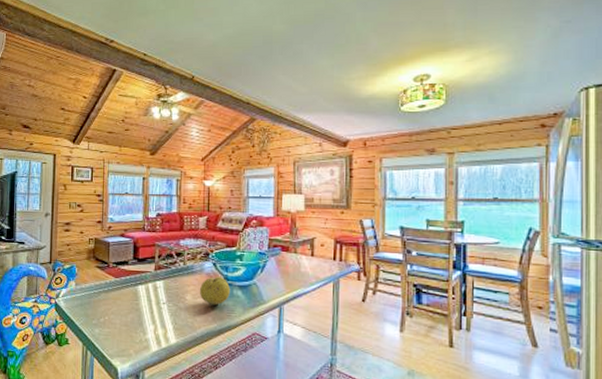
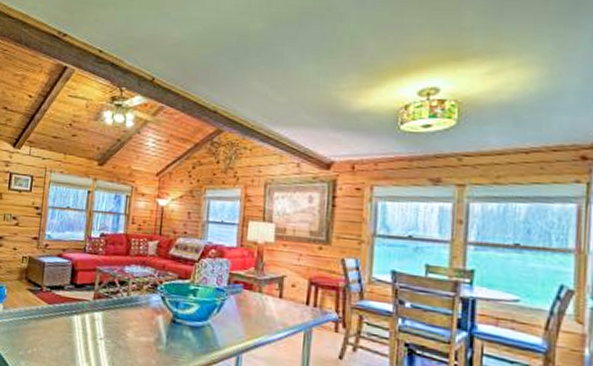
fruit: present [199,277,230,306] -> none [143,313,179,347]

